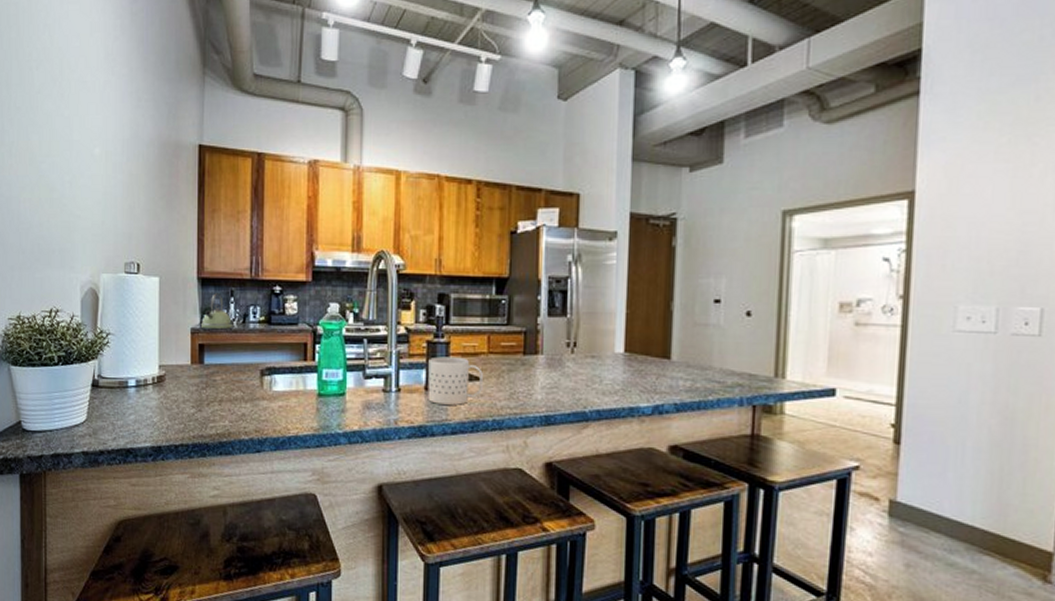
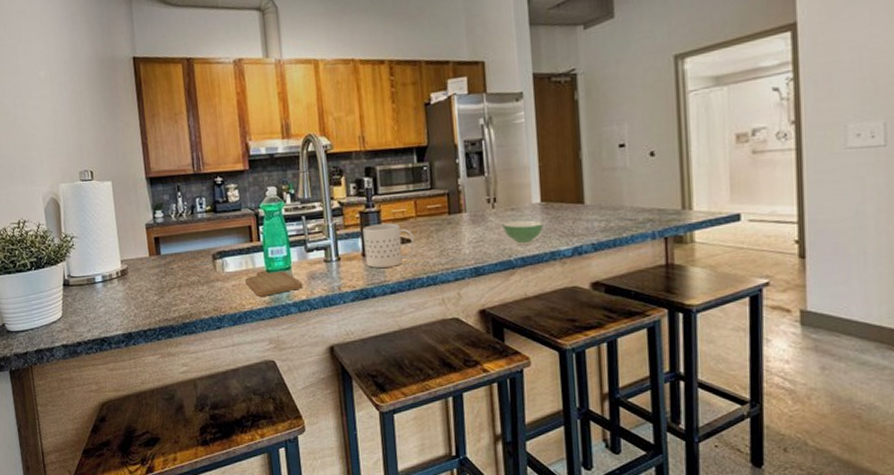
kettle: present [200,293,233,330] -> none [153,190,183,224]
chopping board: none [294,394,356,422] -> present [245,271,303,297]
bowl: none [580,369,625,398] -> present [502,220,544,246]

